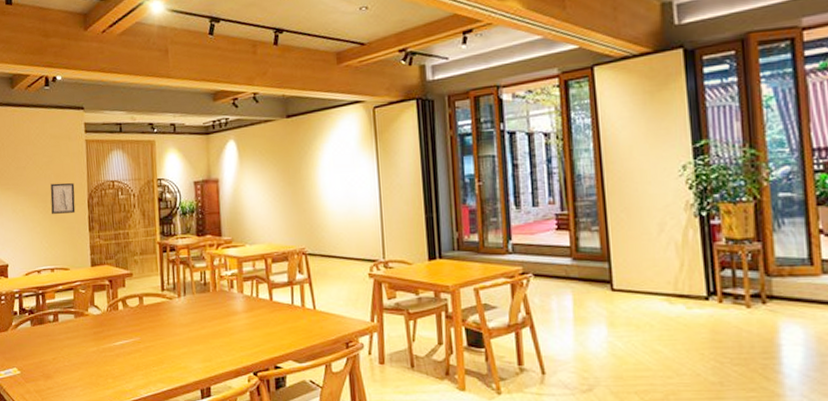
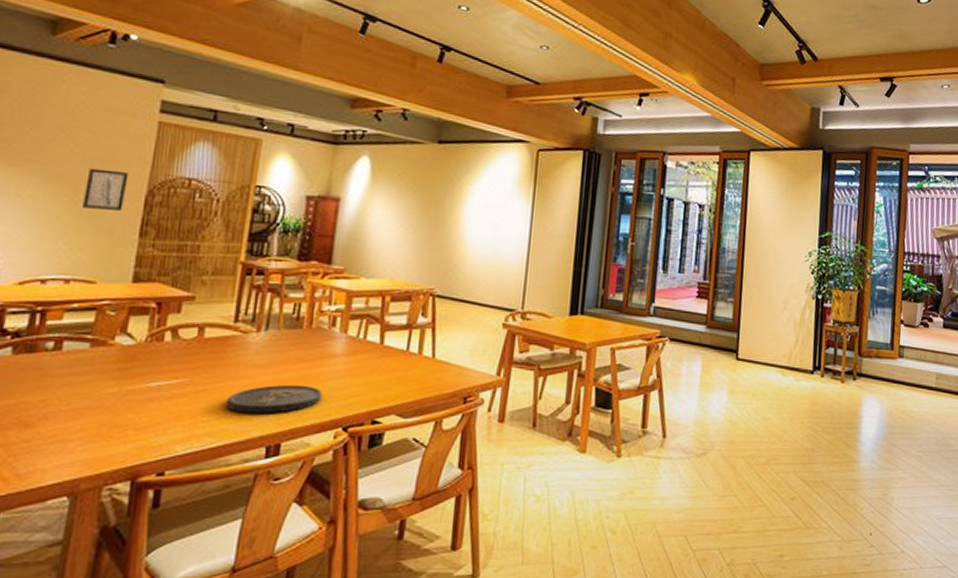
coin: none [167,338,234,364] -> present [226,384,323,414]

